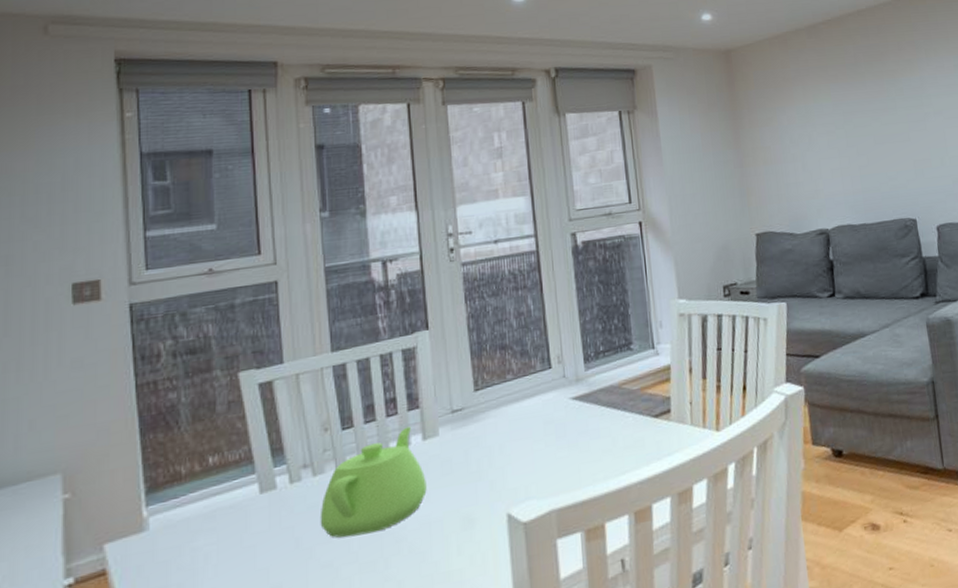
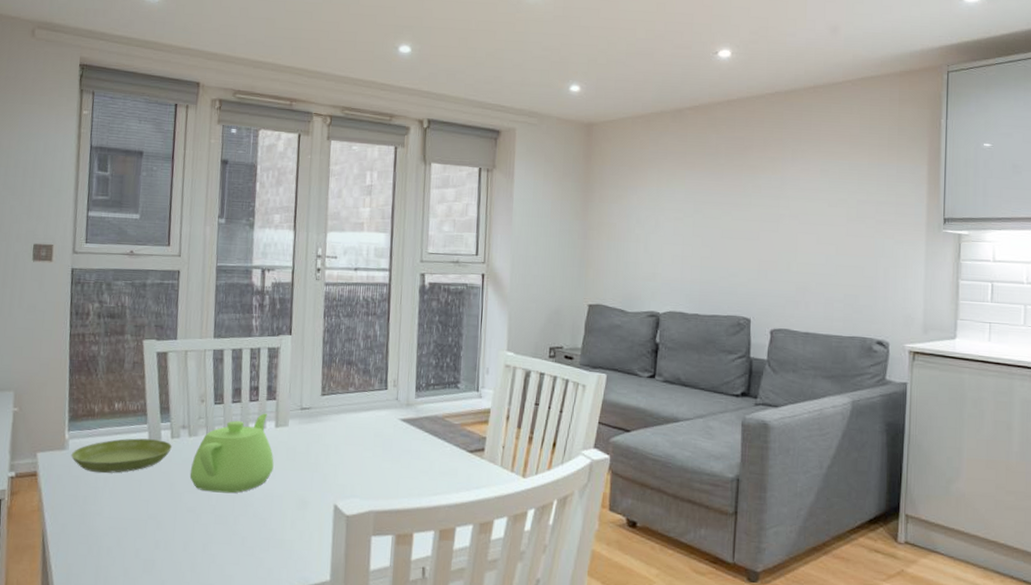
saucer: none [153,488,292,552] -> present [71,438,172,473]

